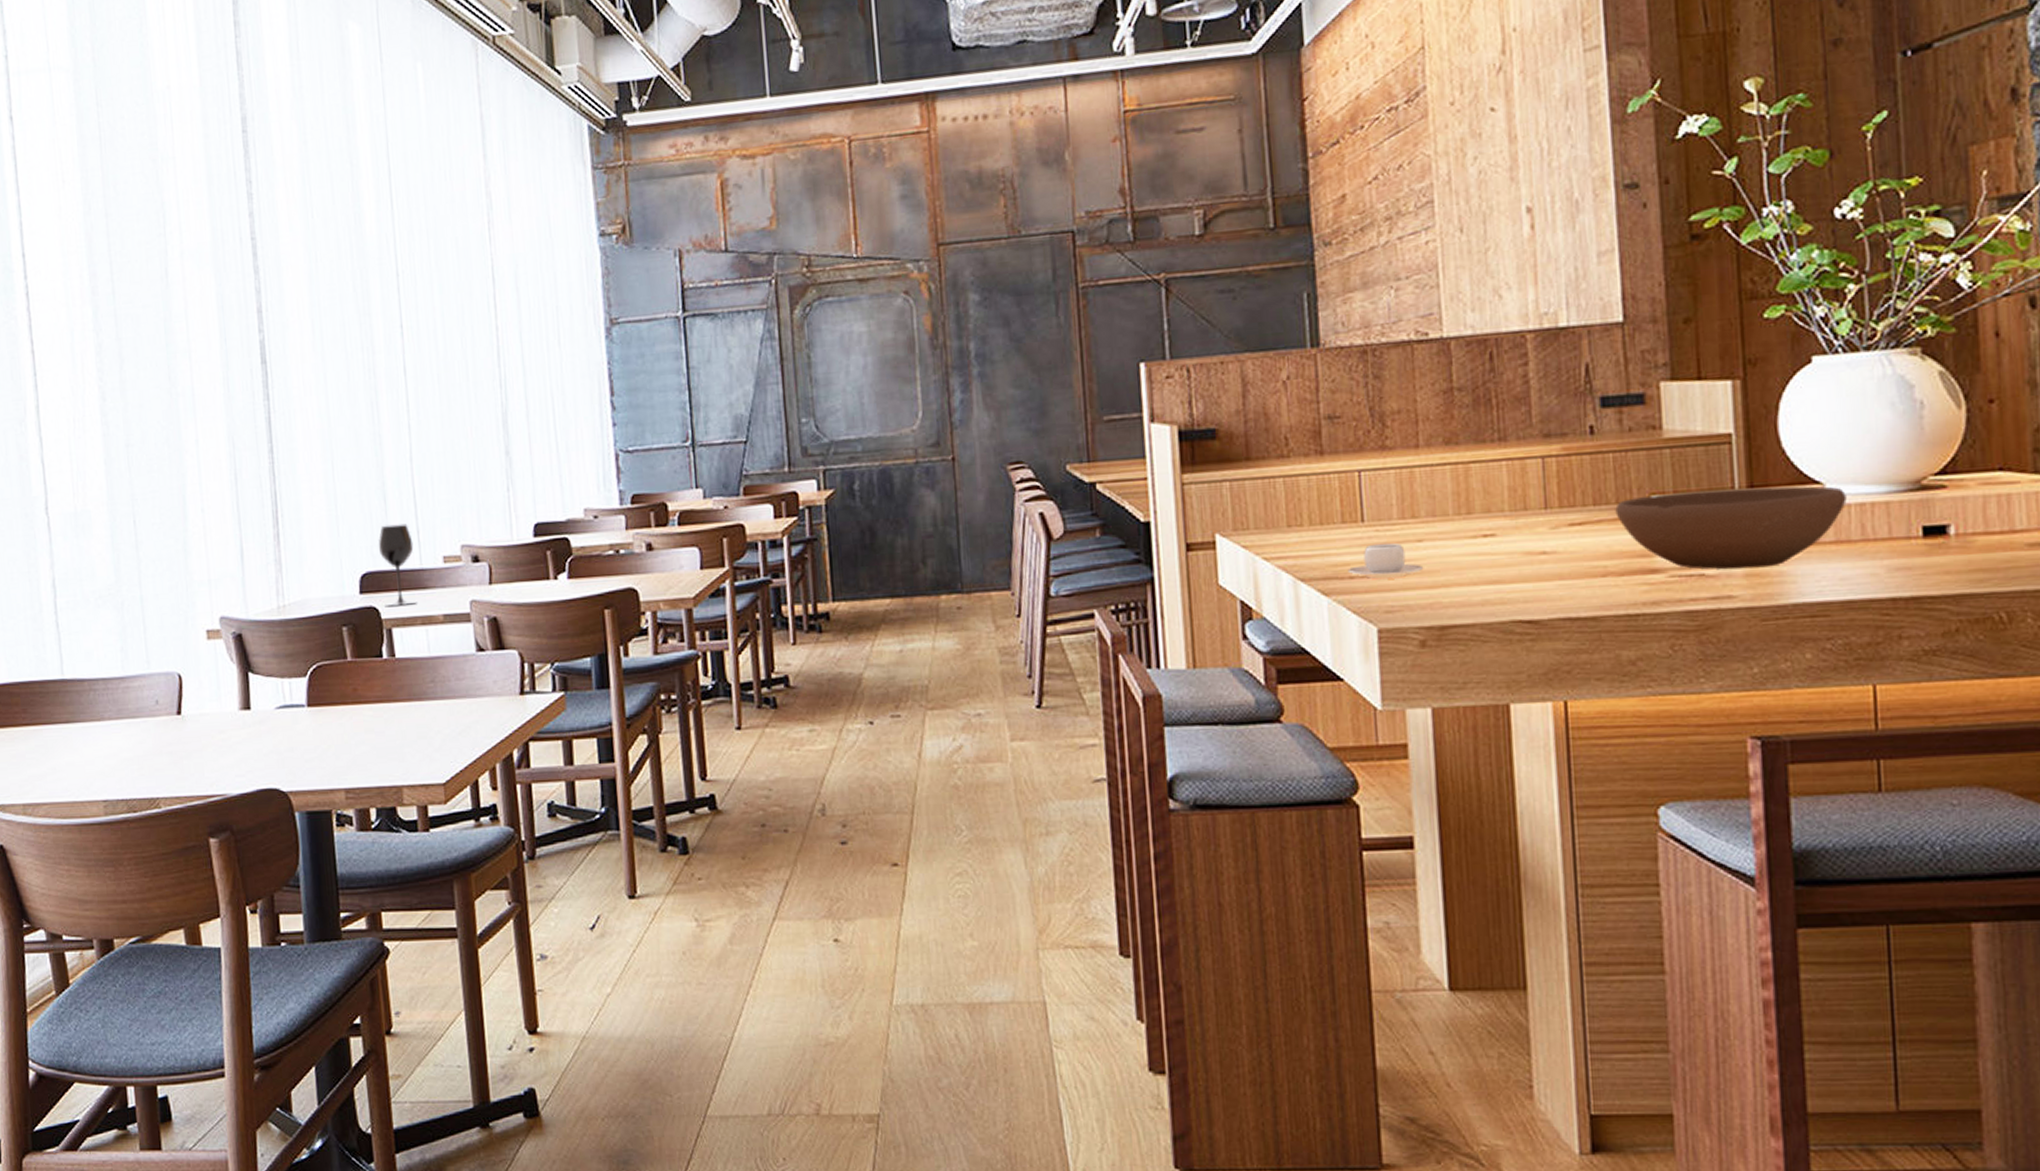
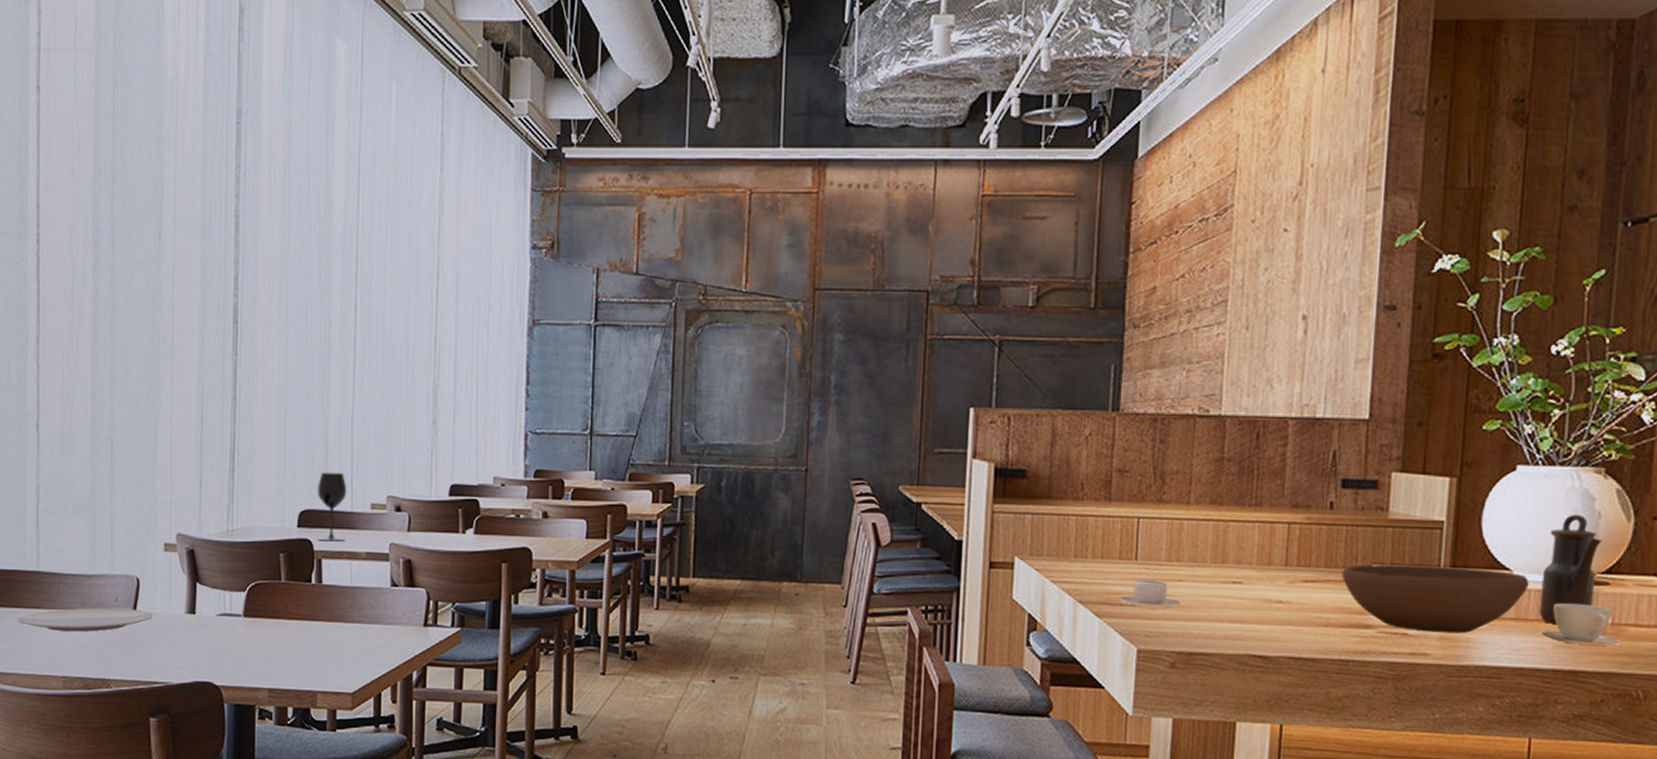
plate: none [44,711,202,747] -> present [18,607,154,632]
teapot: none [1862,406,1929,543] -> present [1539,514,1602,624]
teacup: none [1871,514,1973,565] -> present [1541,603,1623,646]

